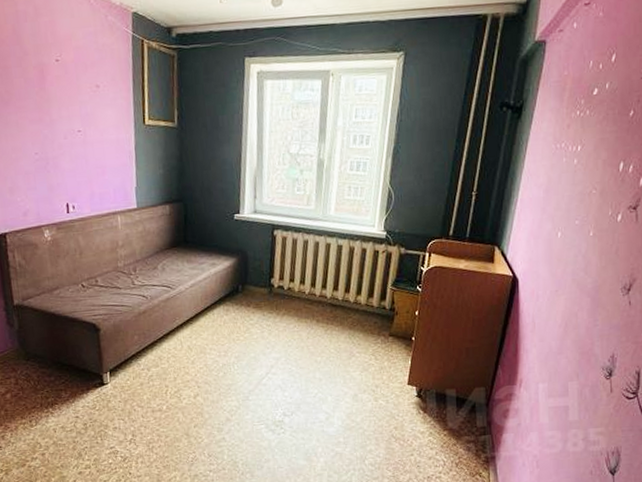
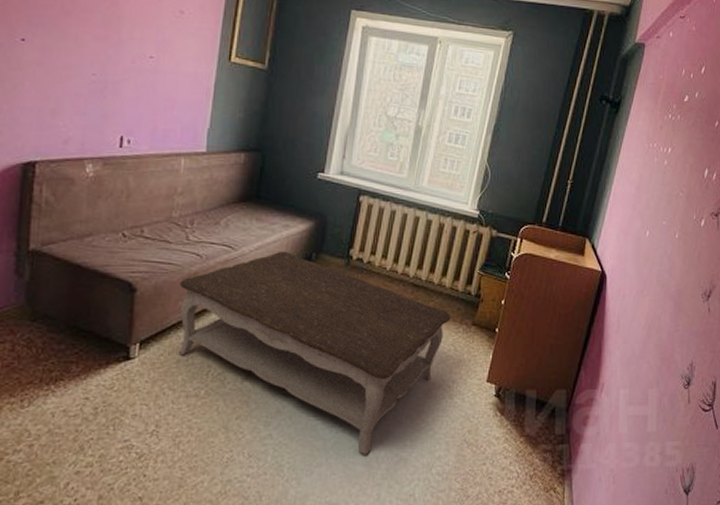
coffee table: none [133,286,369,451] -> present [178,251,451,455]

